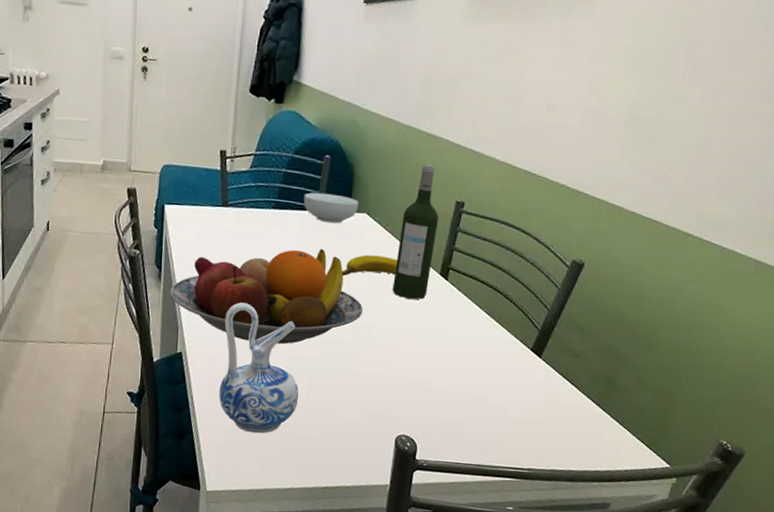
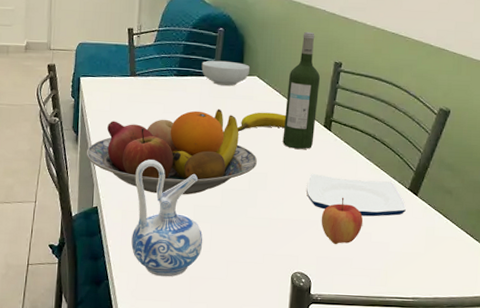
plate: none [417,327,527,379] -> present [307,173,406,217]
apple: none [431,355,478,408] -> present [321,197,363,245]

